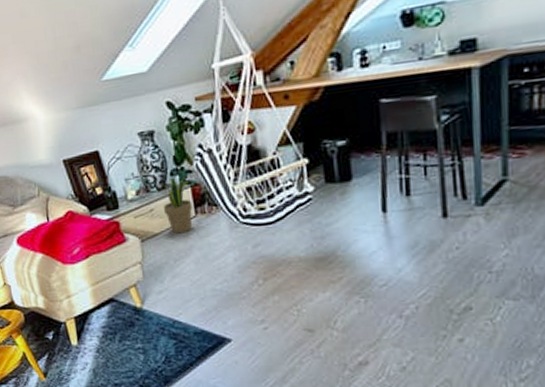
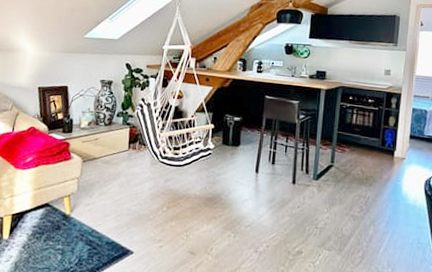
potted plant: present [163,177,193,234] -> none [105,117,130,162]

